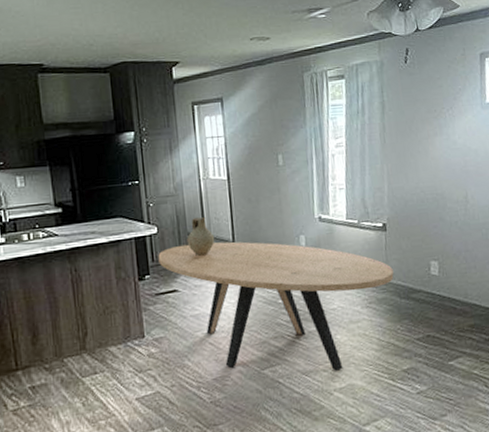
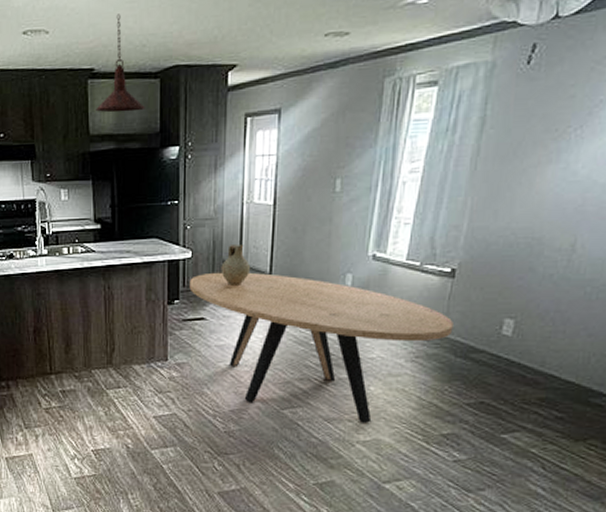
pendant light: none [48,17,98,103] -> present [96,14,145,113]

